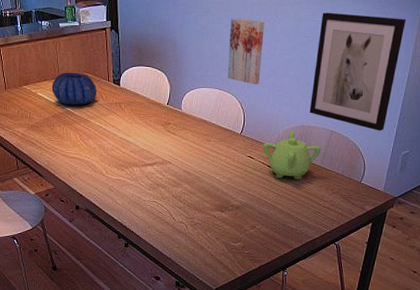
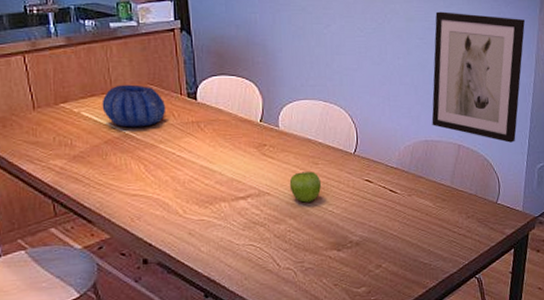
fruit: none [187,147,211,172] -> present [289,171,321,203]
wall art: present [227,19,264,85] -> none [331,18,372,95]
teapot: present [262,130,321,180] -> none [381,146,450,205]

